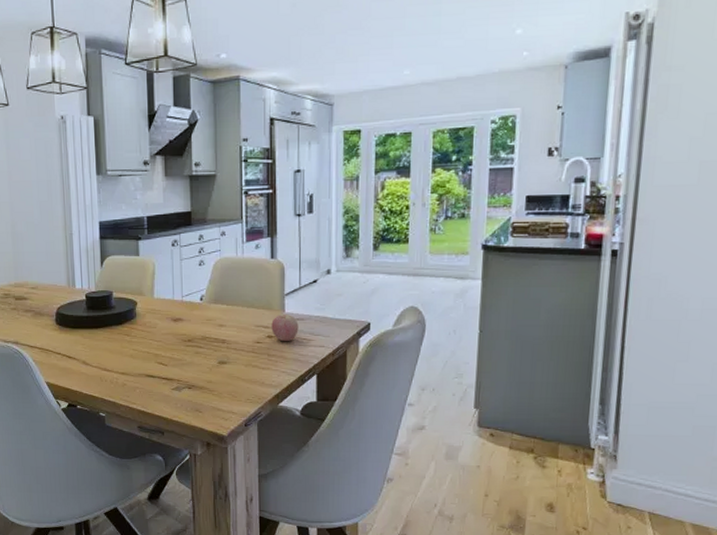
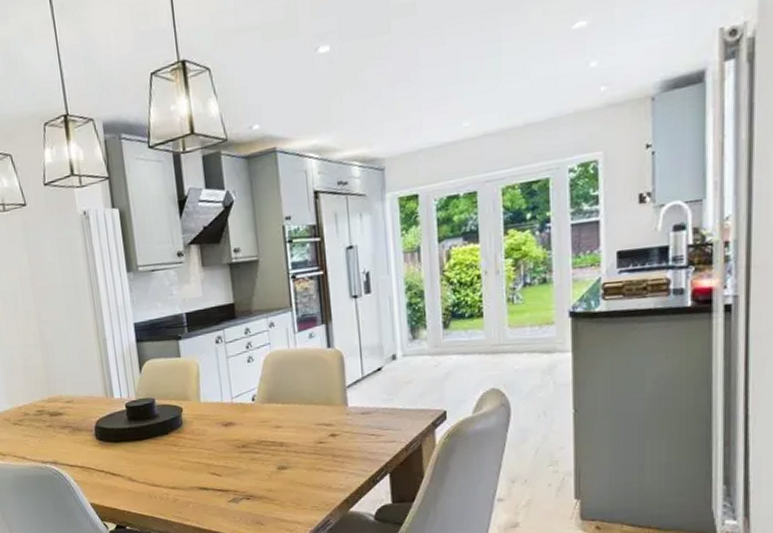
apple: present [271,315,299,342] -> none [333,409,365,440]

